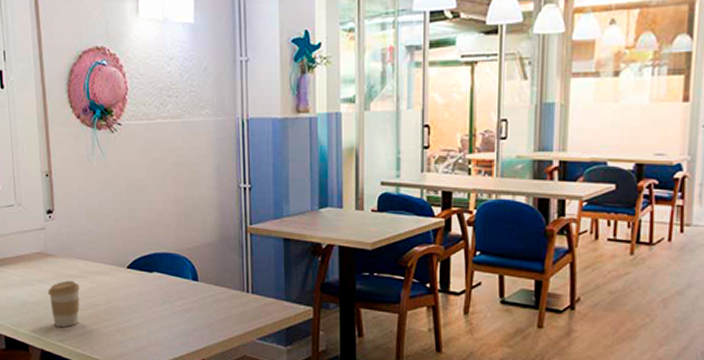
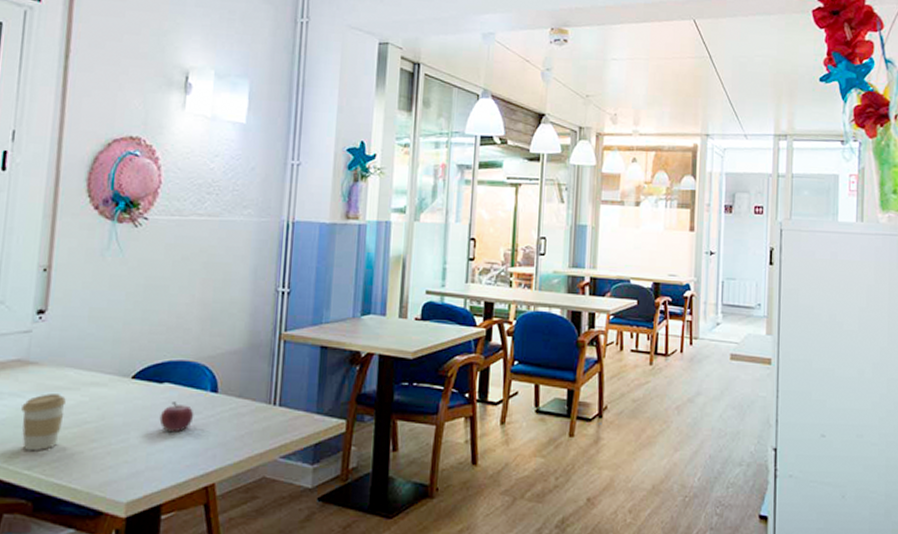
fruit: none [153,289,181,315] -> present [159,402,194,433]

